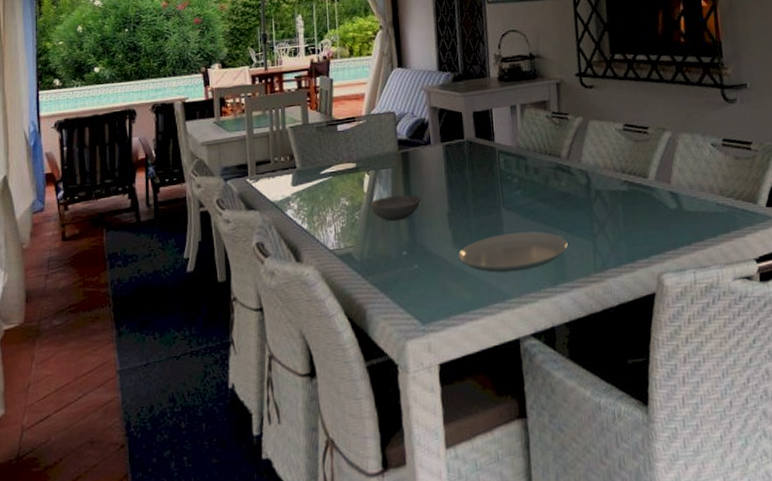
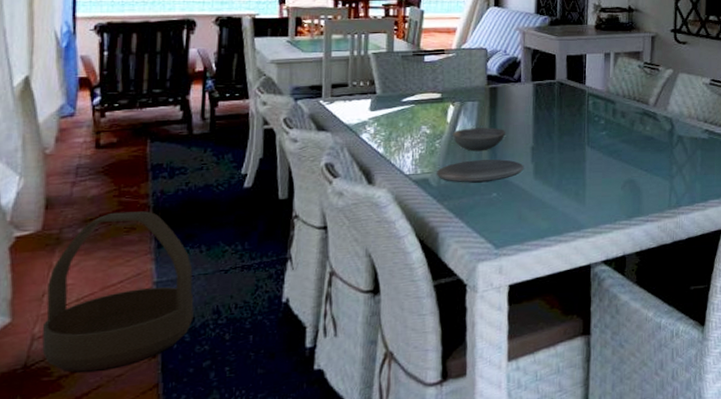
basket: none [29,300,153,464] -> present [42,211,194,373]
plate: none [358,228,442,256] -> present [436,159,524,183]
plate: present [458,232,568,273] -> none [539,169,646,205]

